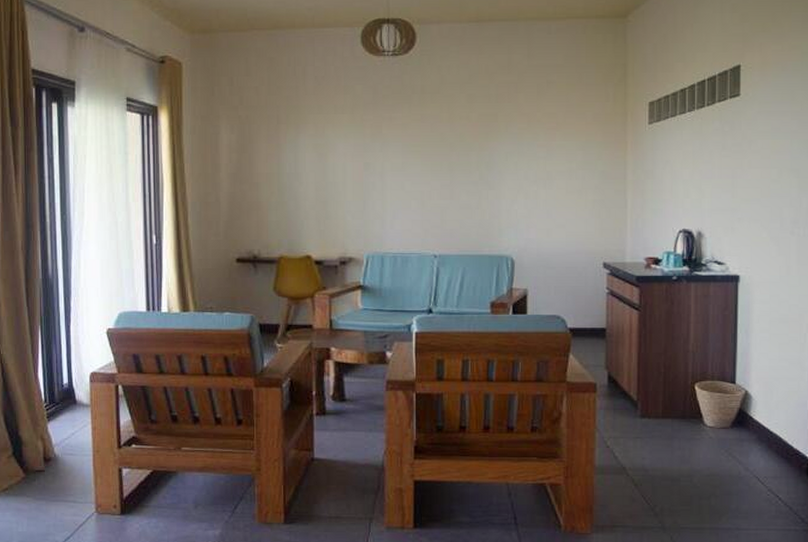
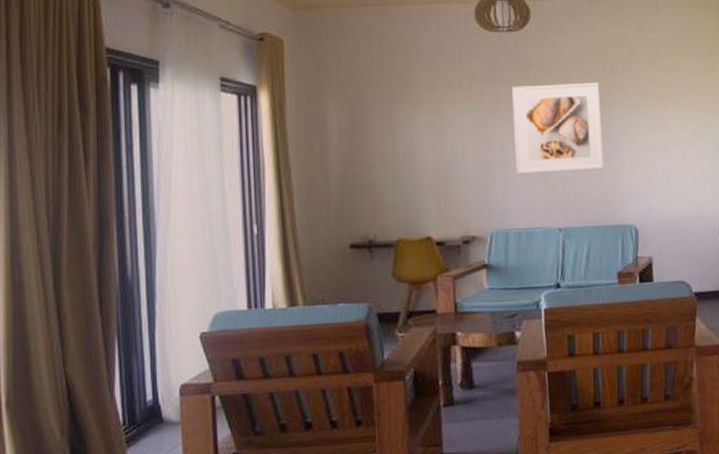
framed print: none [394,109,484,199] -> present [512,83,605,174]

